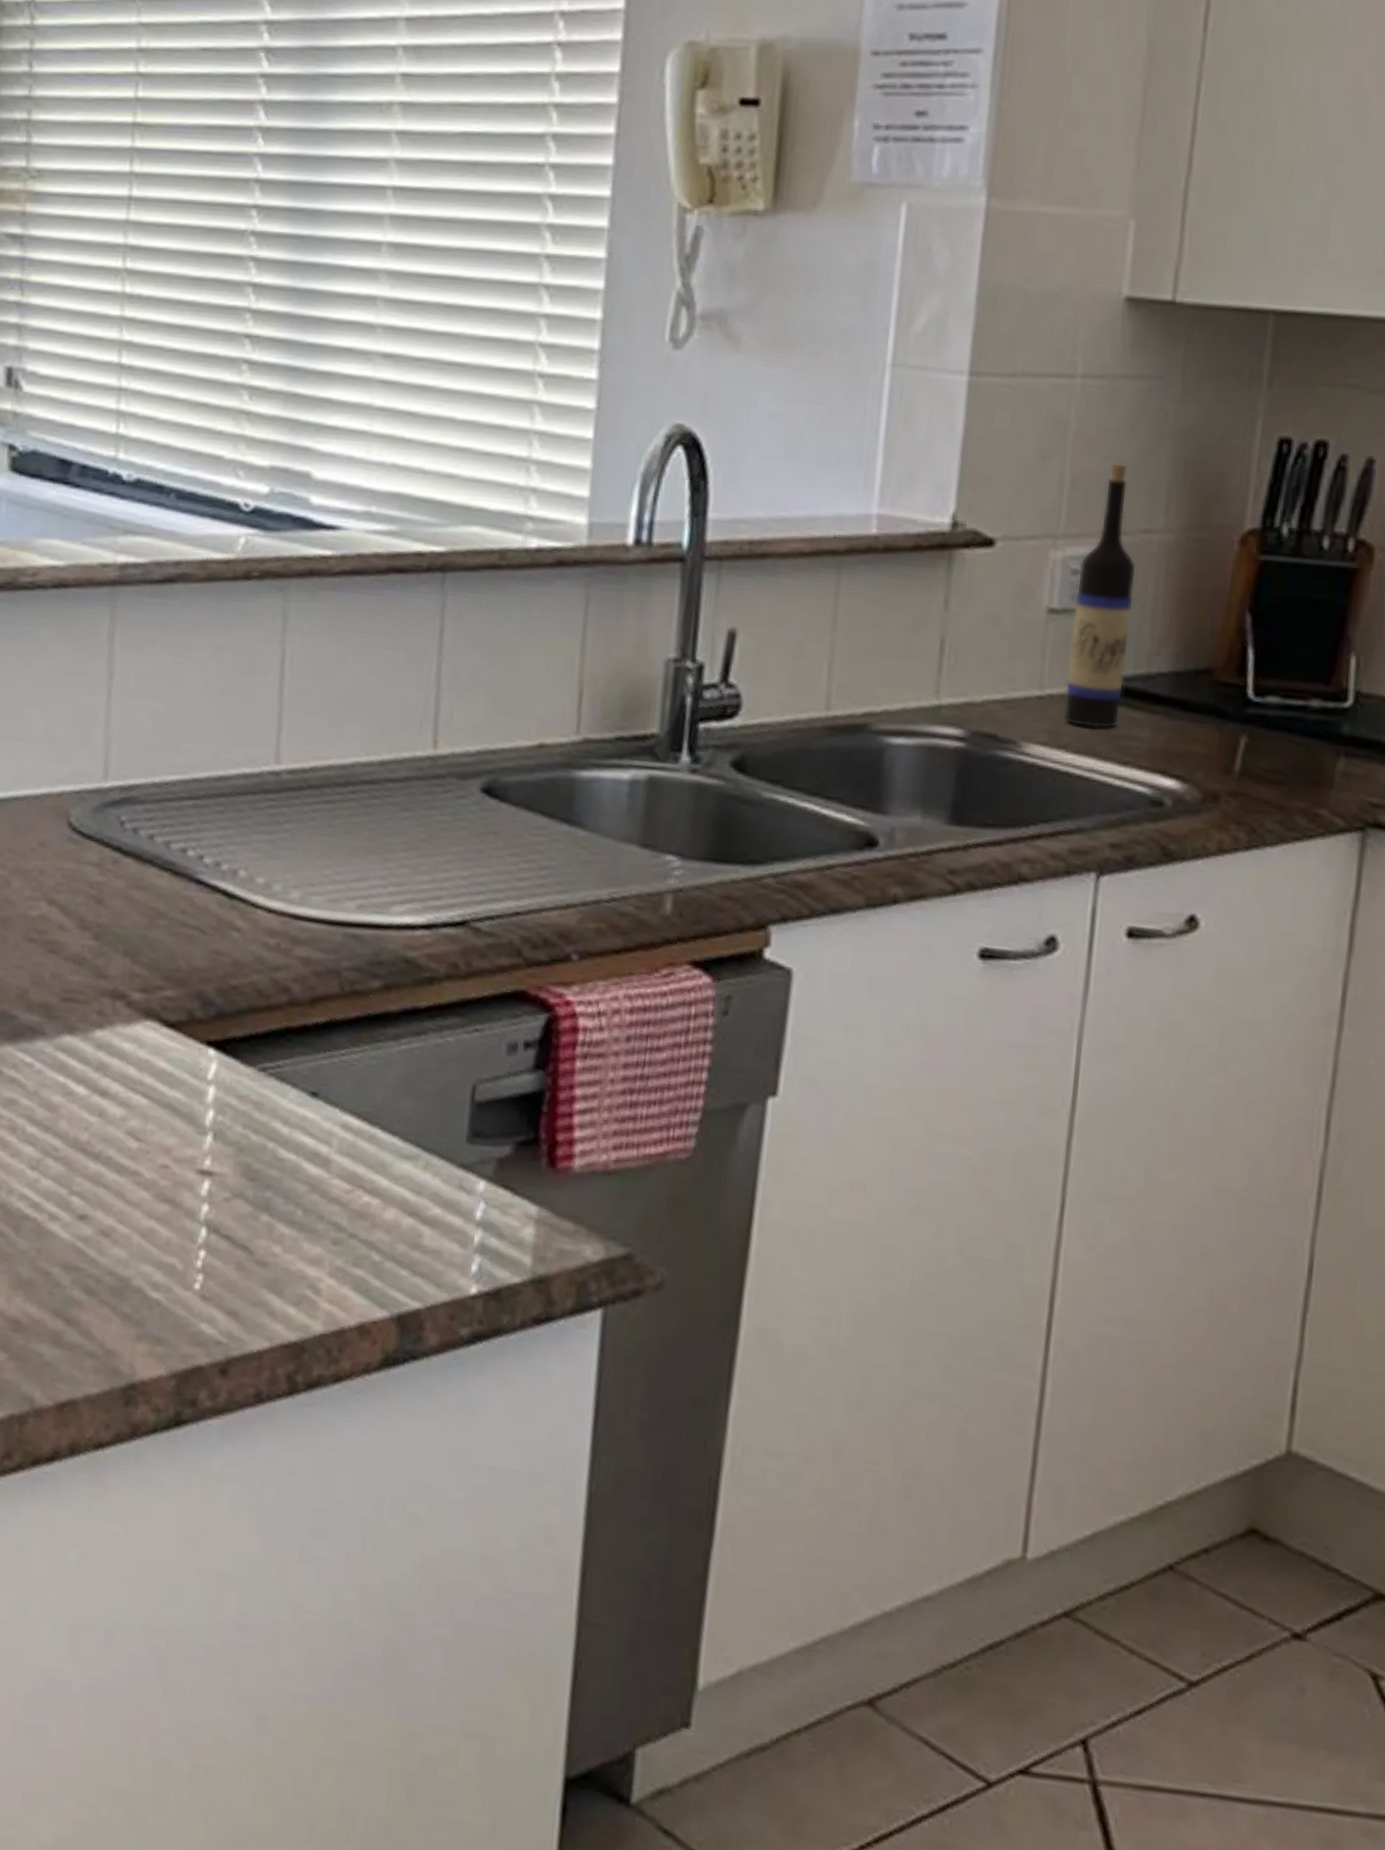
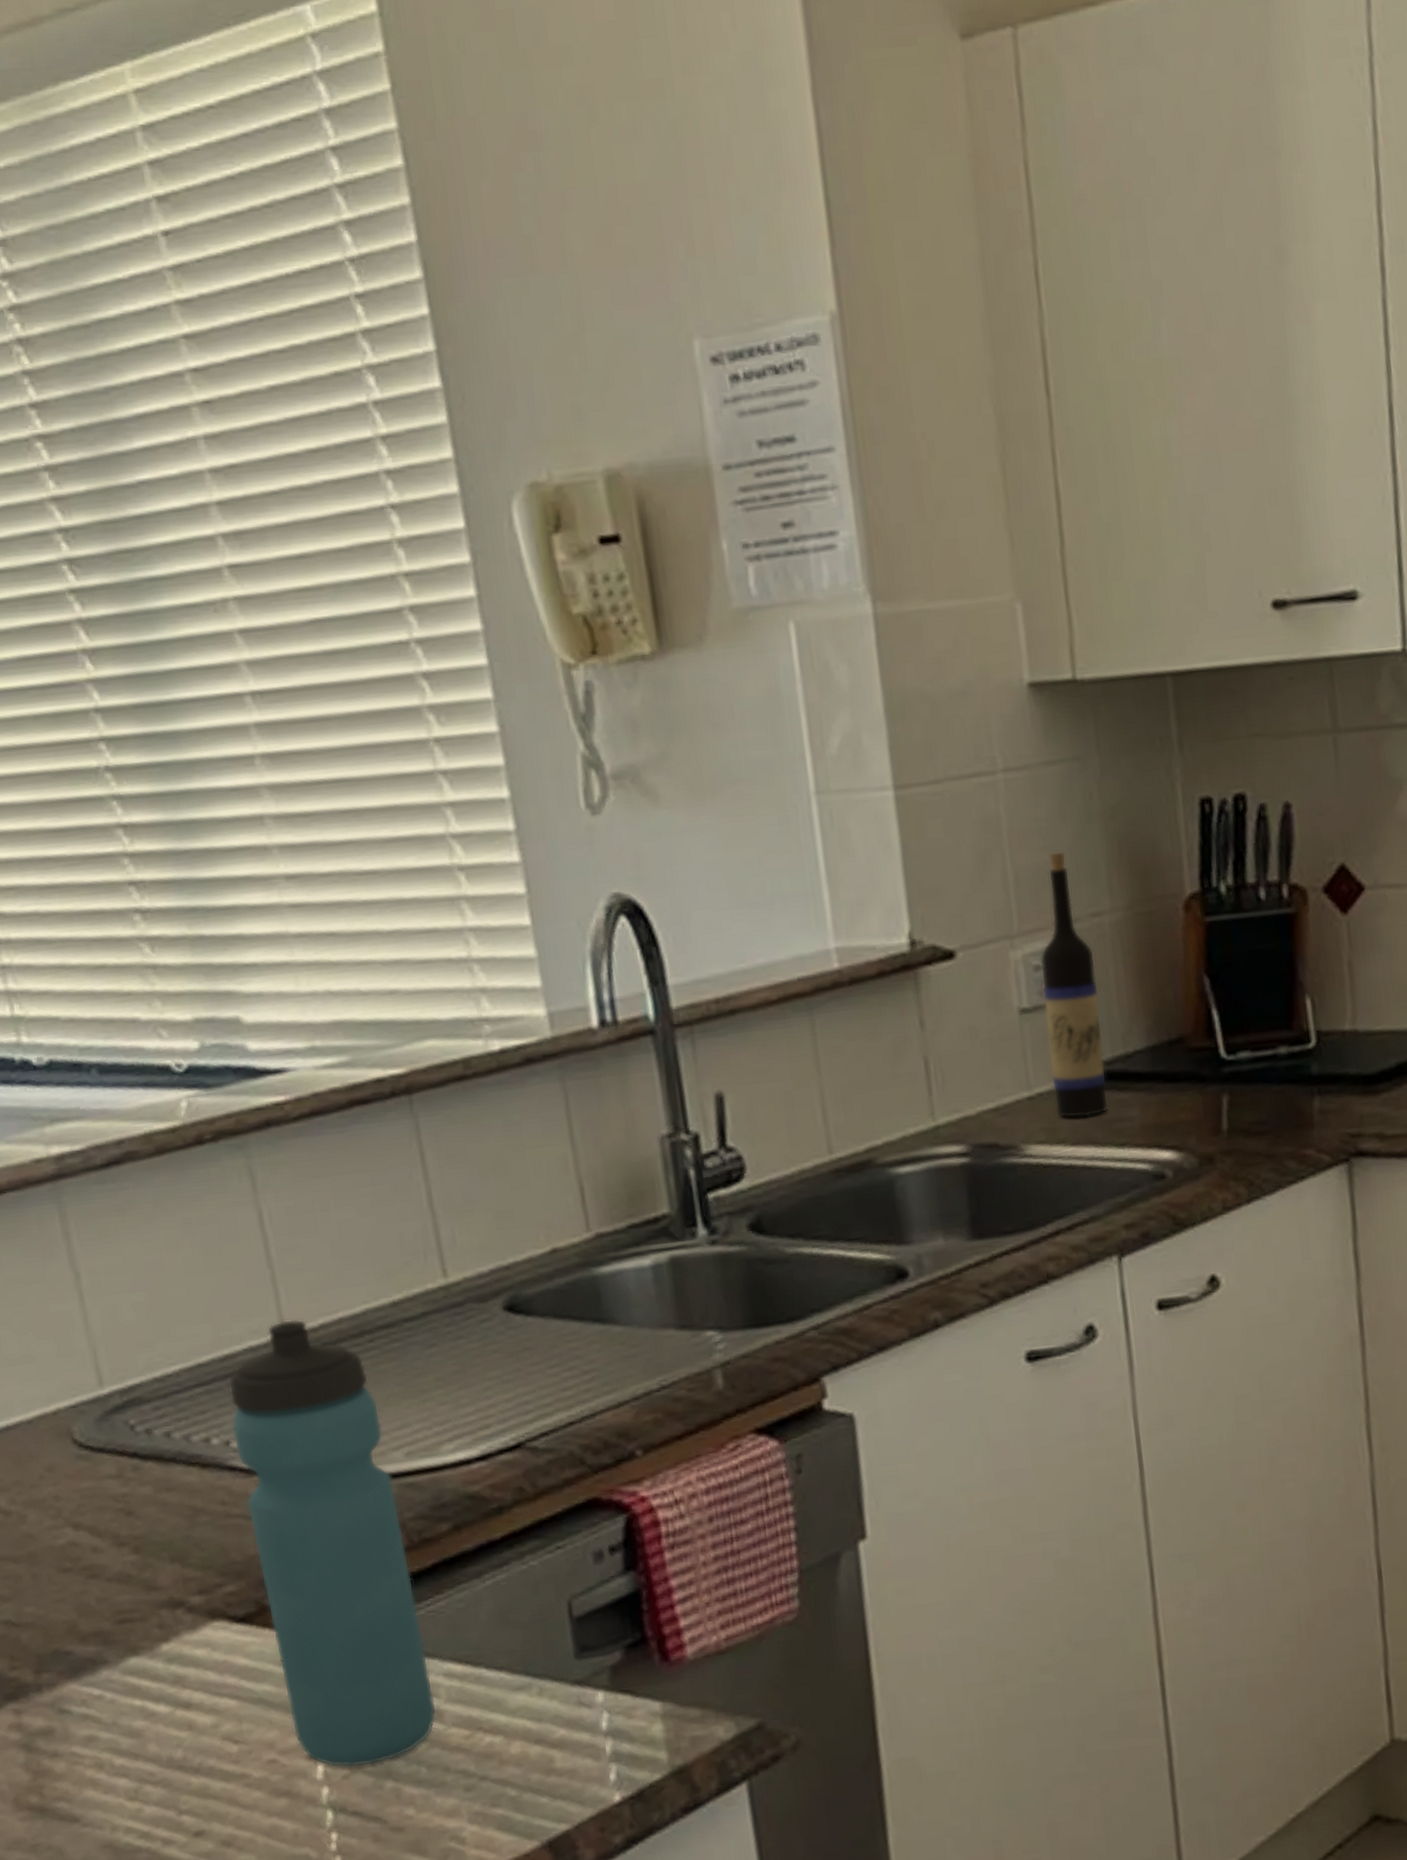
water bottle: none [191,756,344,1195] -> present [229,1319,437,1768]

